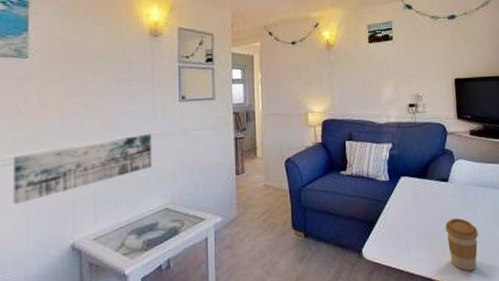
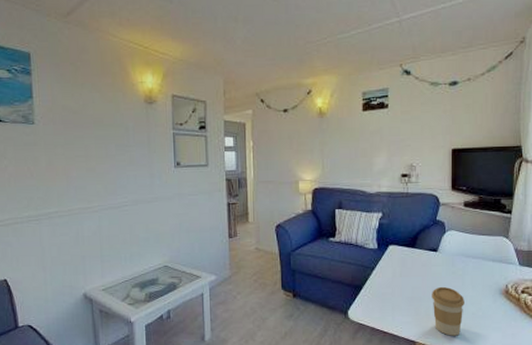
wall art: present [13,134,152,204] -> none [29,198,152,257]

